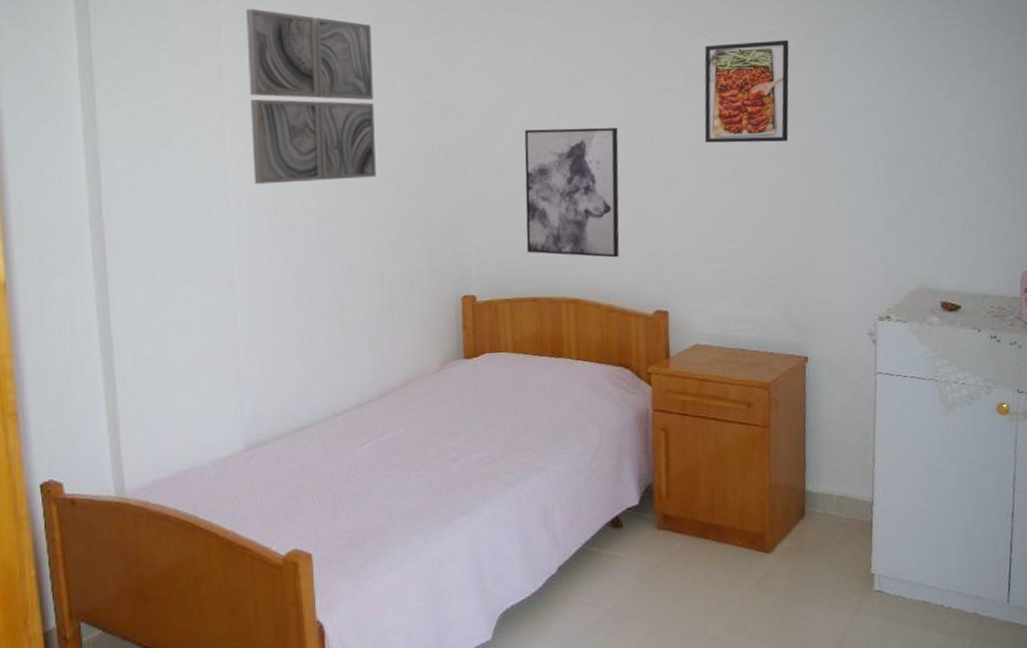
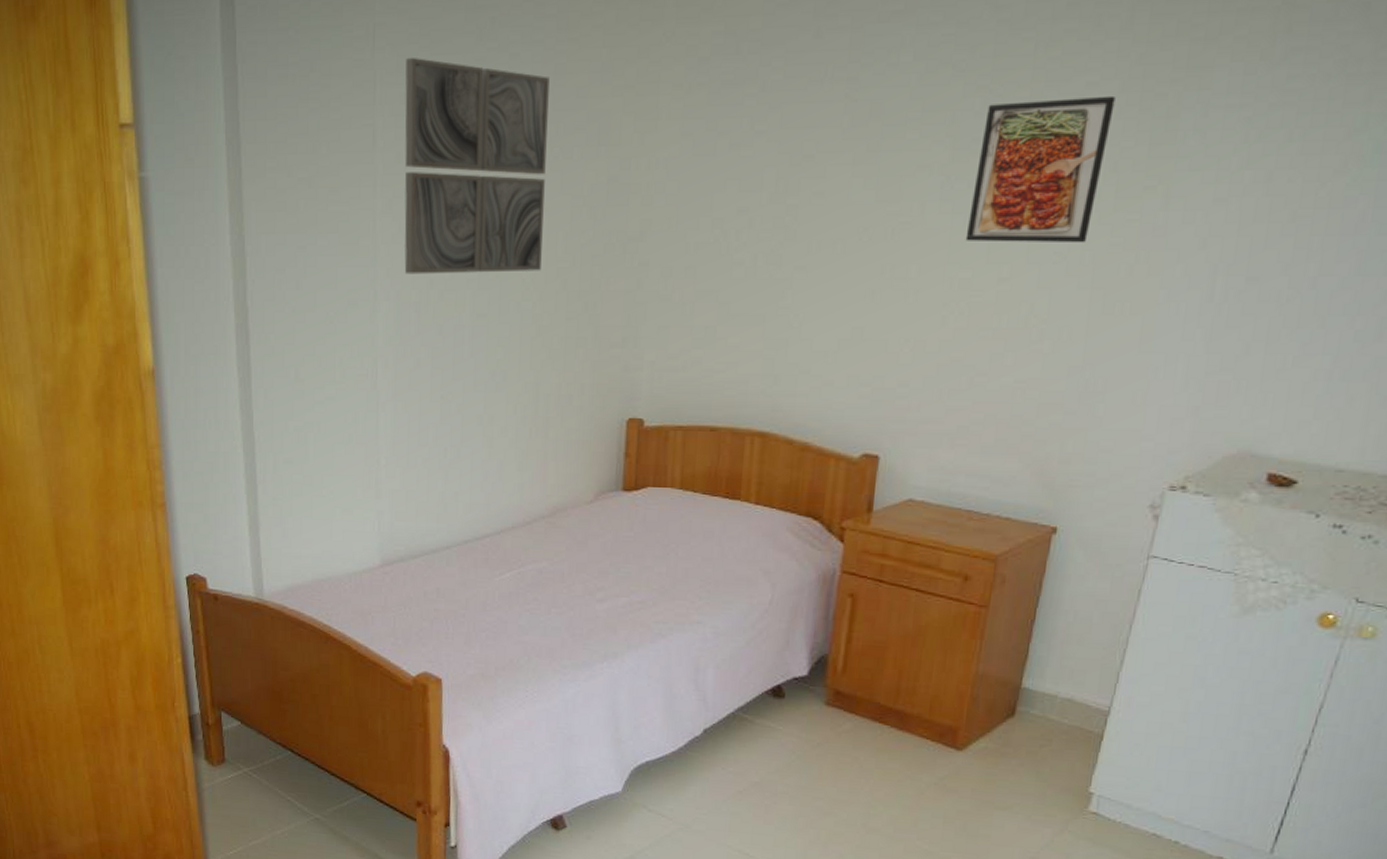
wall art: present [524,127,620,258] -> none [711,216,848,385]

